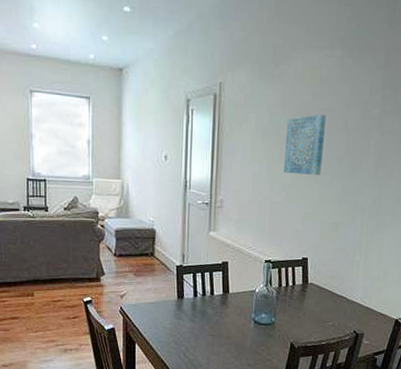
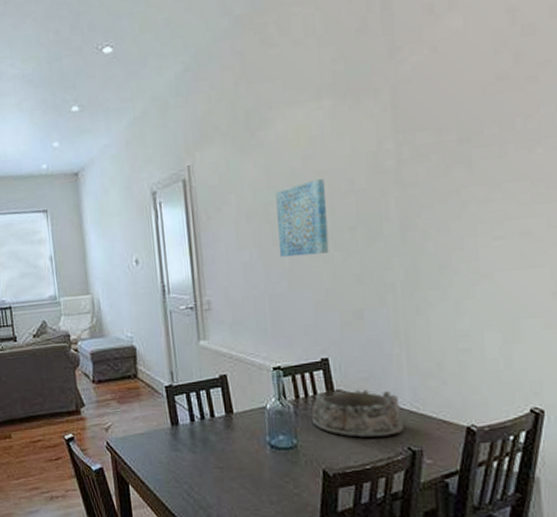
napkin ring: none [288,285,354,322] -> present [311,390,405,438]

